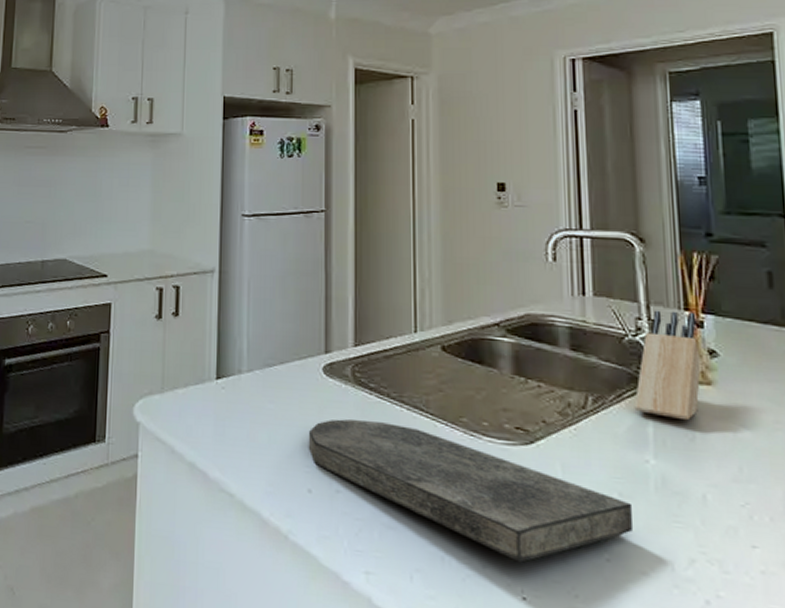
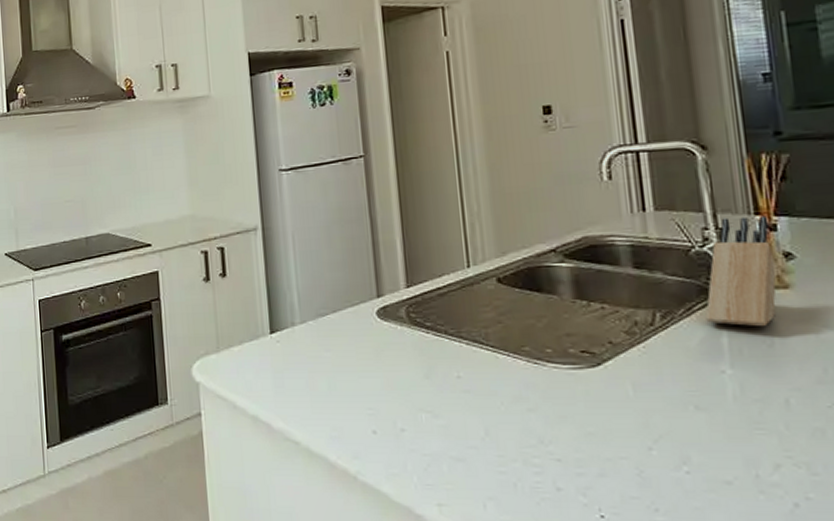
cutting board: present [308,419,633,563] -> none [368,359,712,482]

